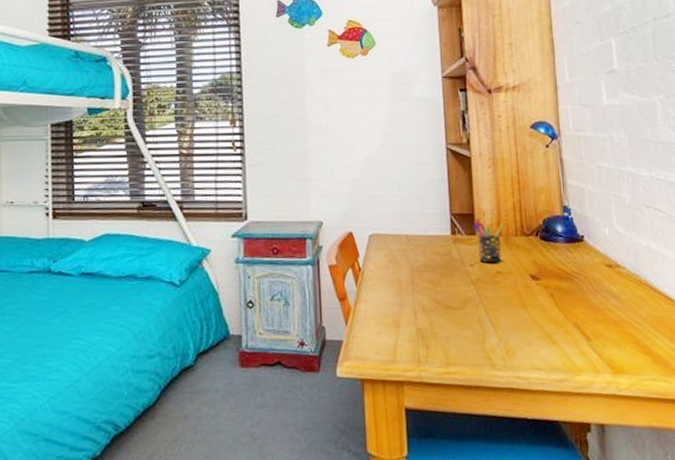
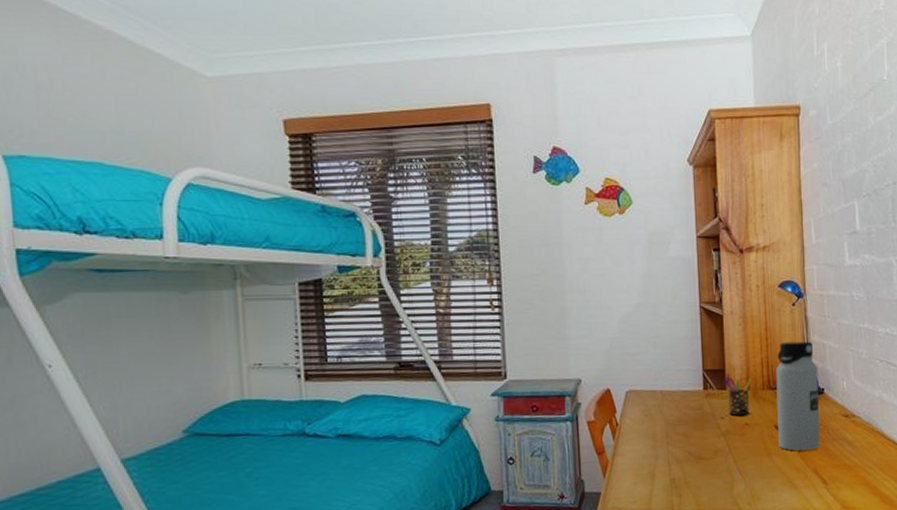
water bottle: none [529,185,581,303] -> present [776,341,820,451]

